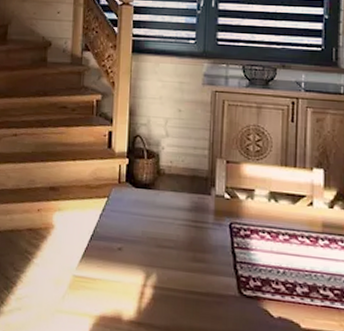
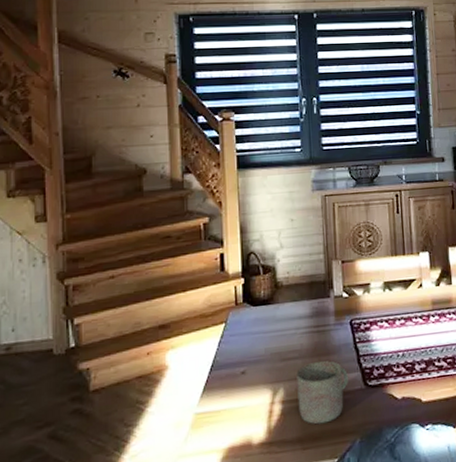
mug: none [169,256,222,320] -> present [297,360,348,425]

